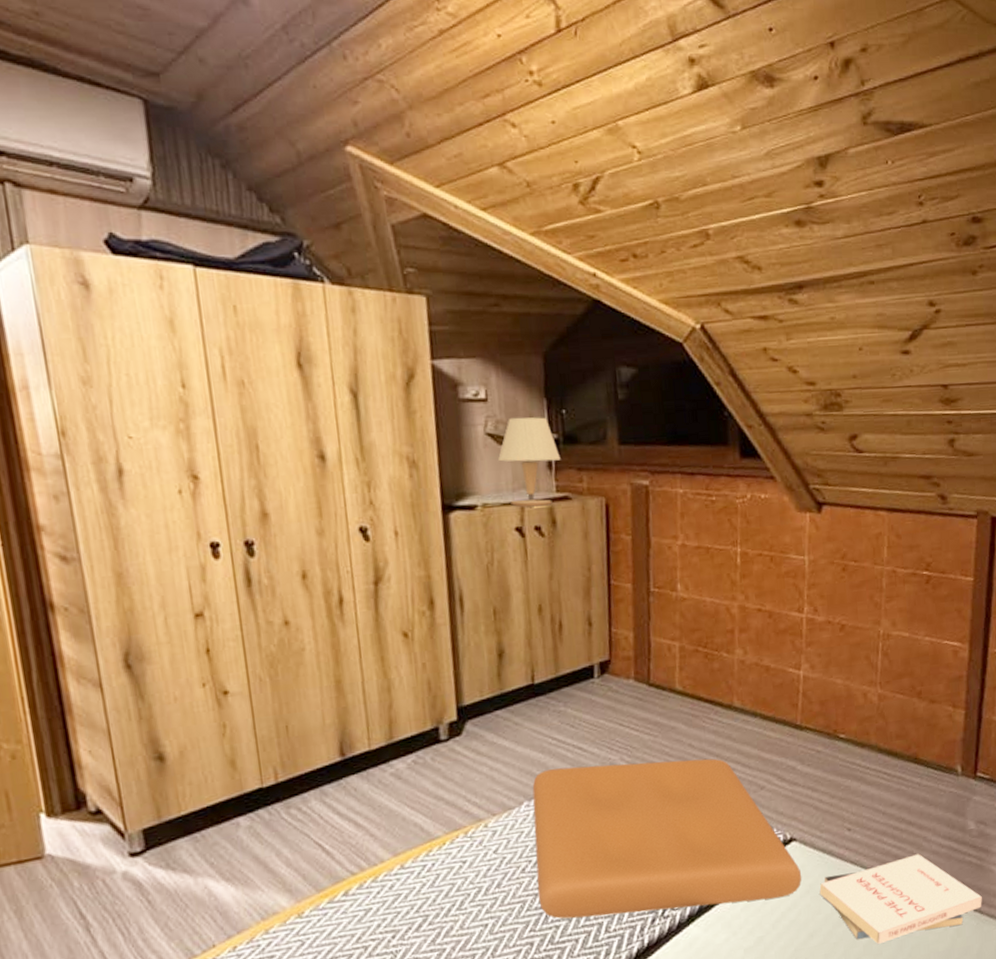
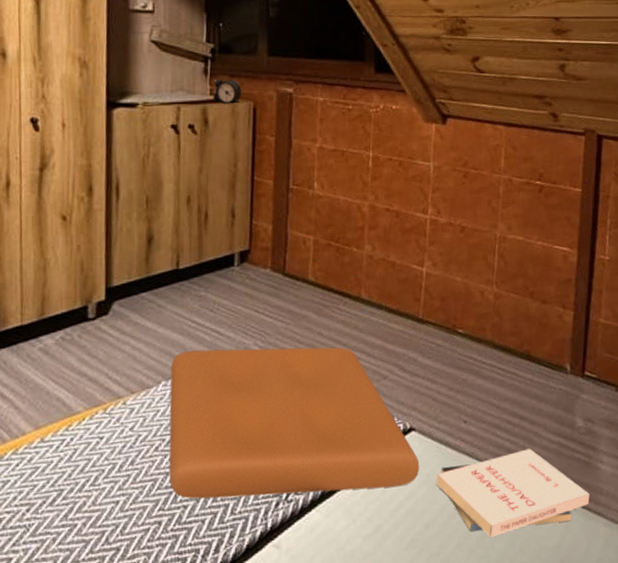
table lamp: present [497,417,561,508] -> none [159,28,216,108]
alarm clock: none [559,473,592,502] -> present [213,78,242,105]

